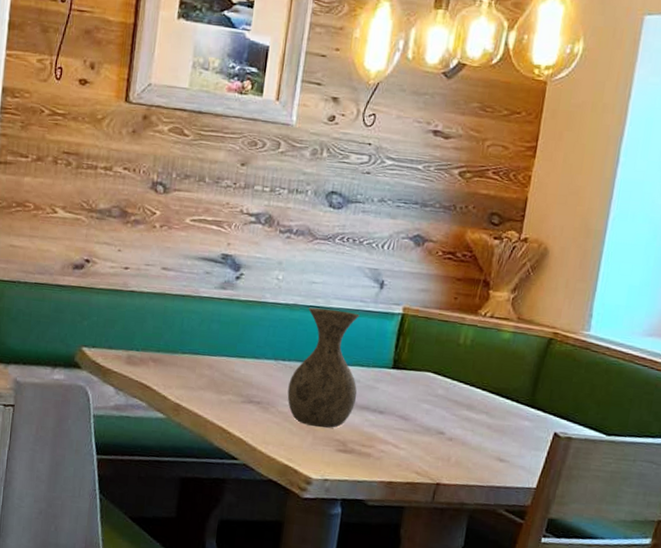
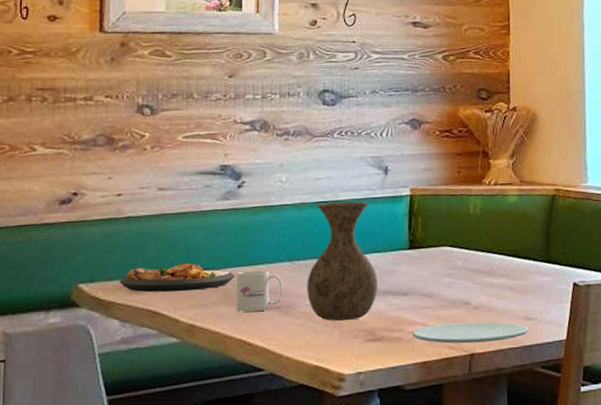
plate: none [117,340,223,374] -> present [118,262,235,293]
mug: none [219,361,266,403] -> present [236,270,283,312]
paper plate: none [382,447,499,477] -> present [412,321,528,344]

